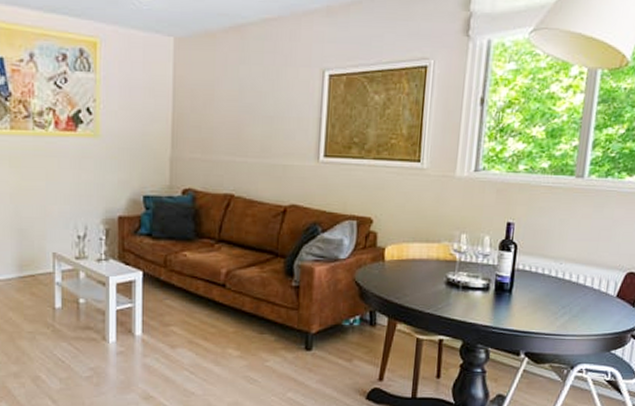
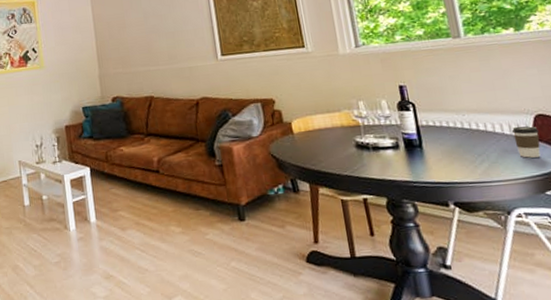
coffee cup: none [599,282,625,316] -> present [511,126,541,158]

